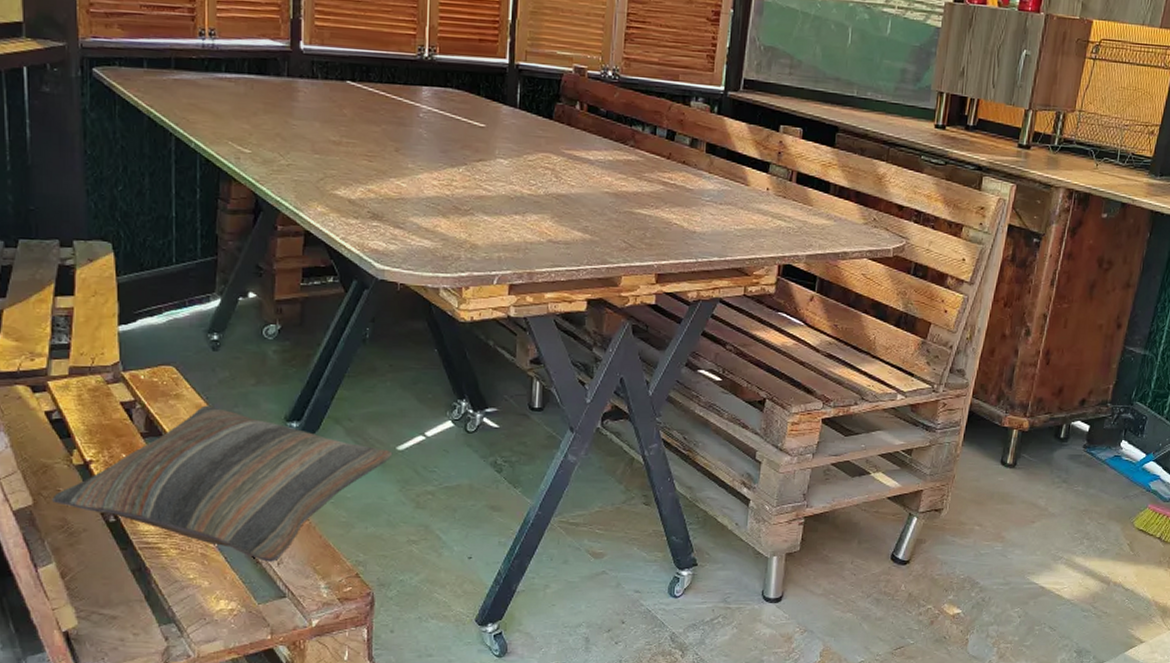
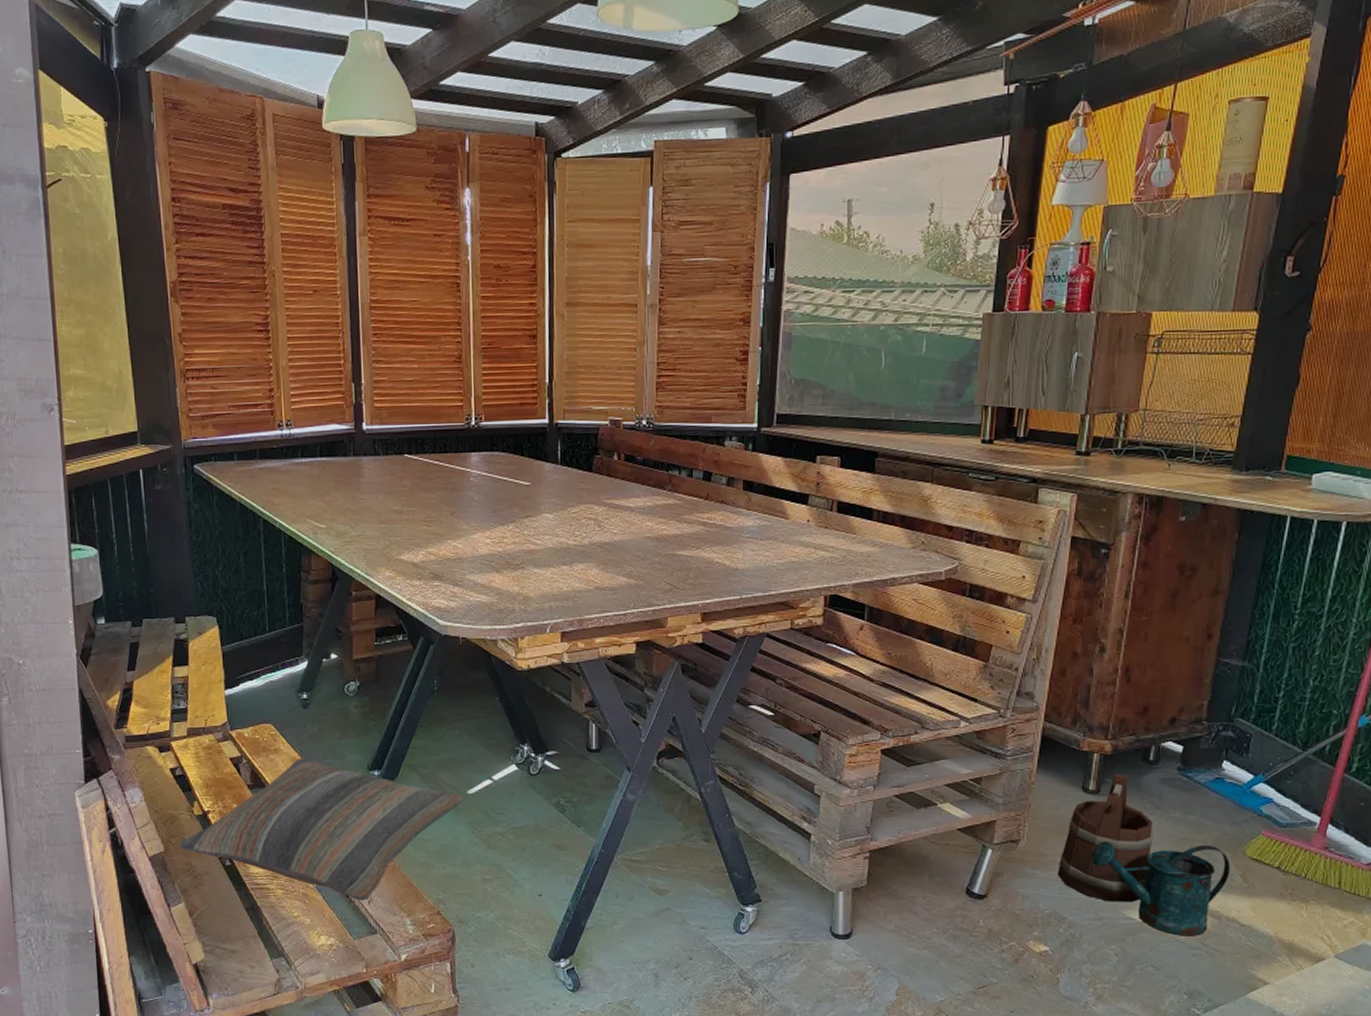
bucket: none [974,448,1060,568] -> present [1057,773,1154,902]
watering can: none [1004,511,1121,600] -> present [1091,840,1231,936]

